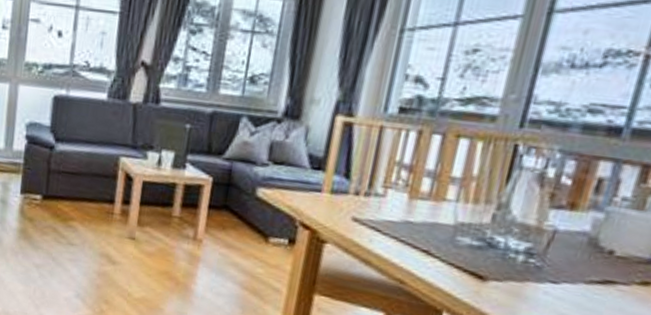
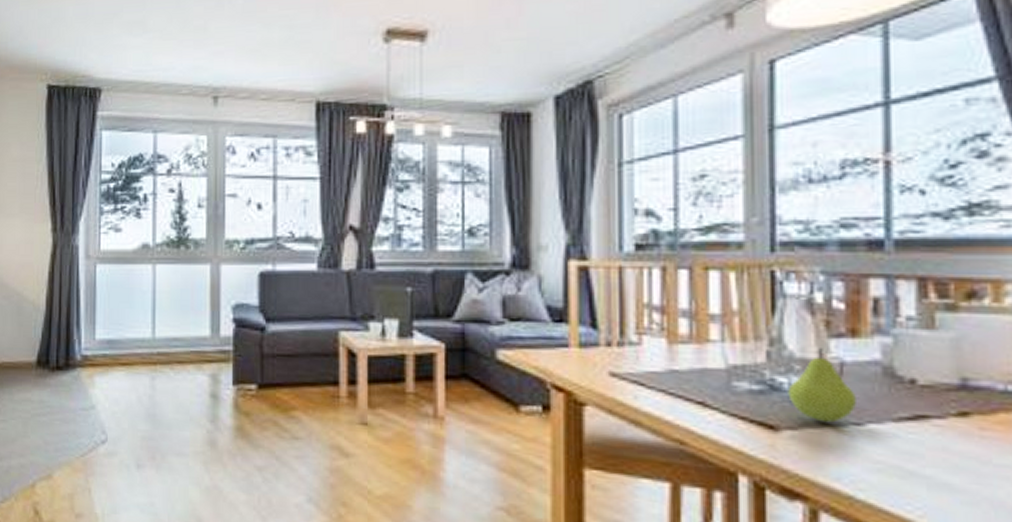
fruit: none [501,216,560,279] -> present [788,348,858,423]

